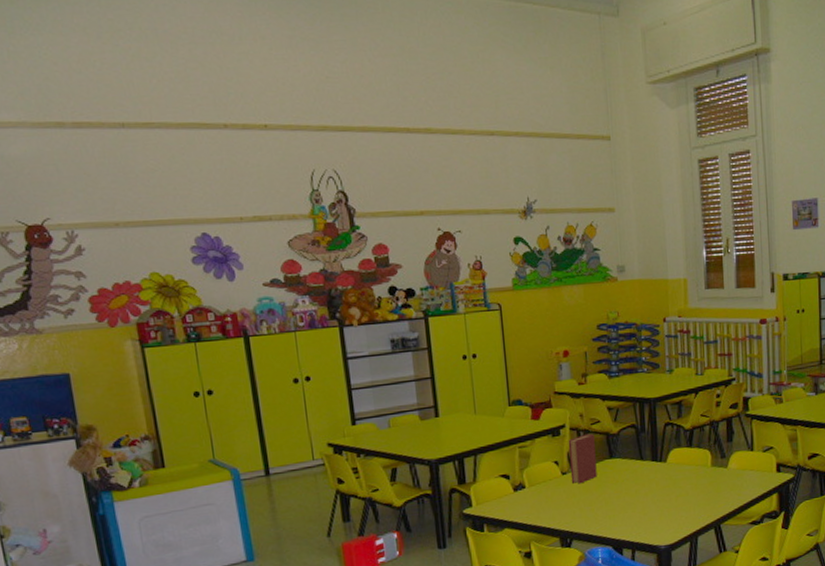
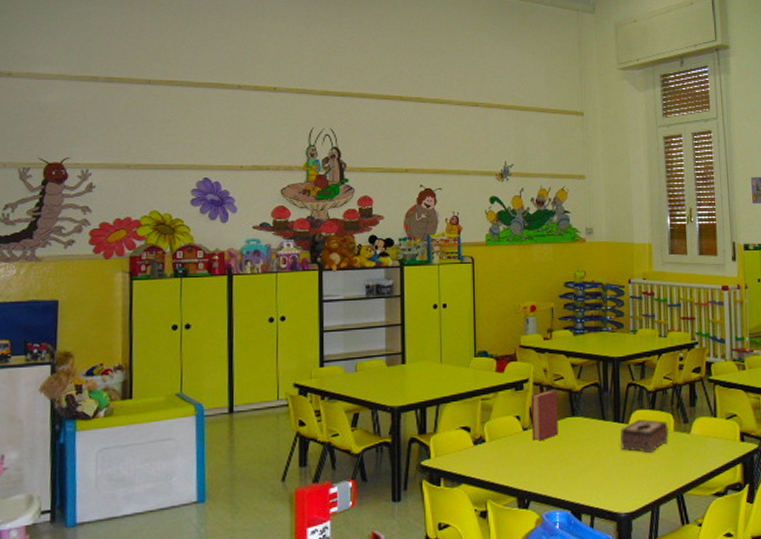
tissue box: none [658,456,707,489] -> present [620,418,670,453]

